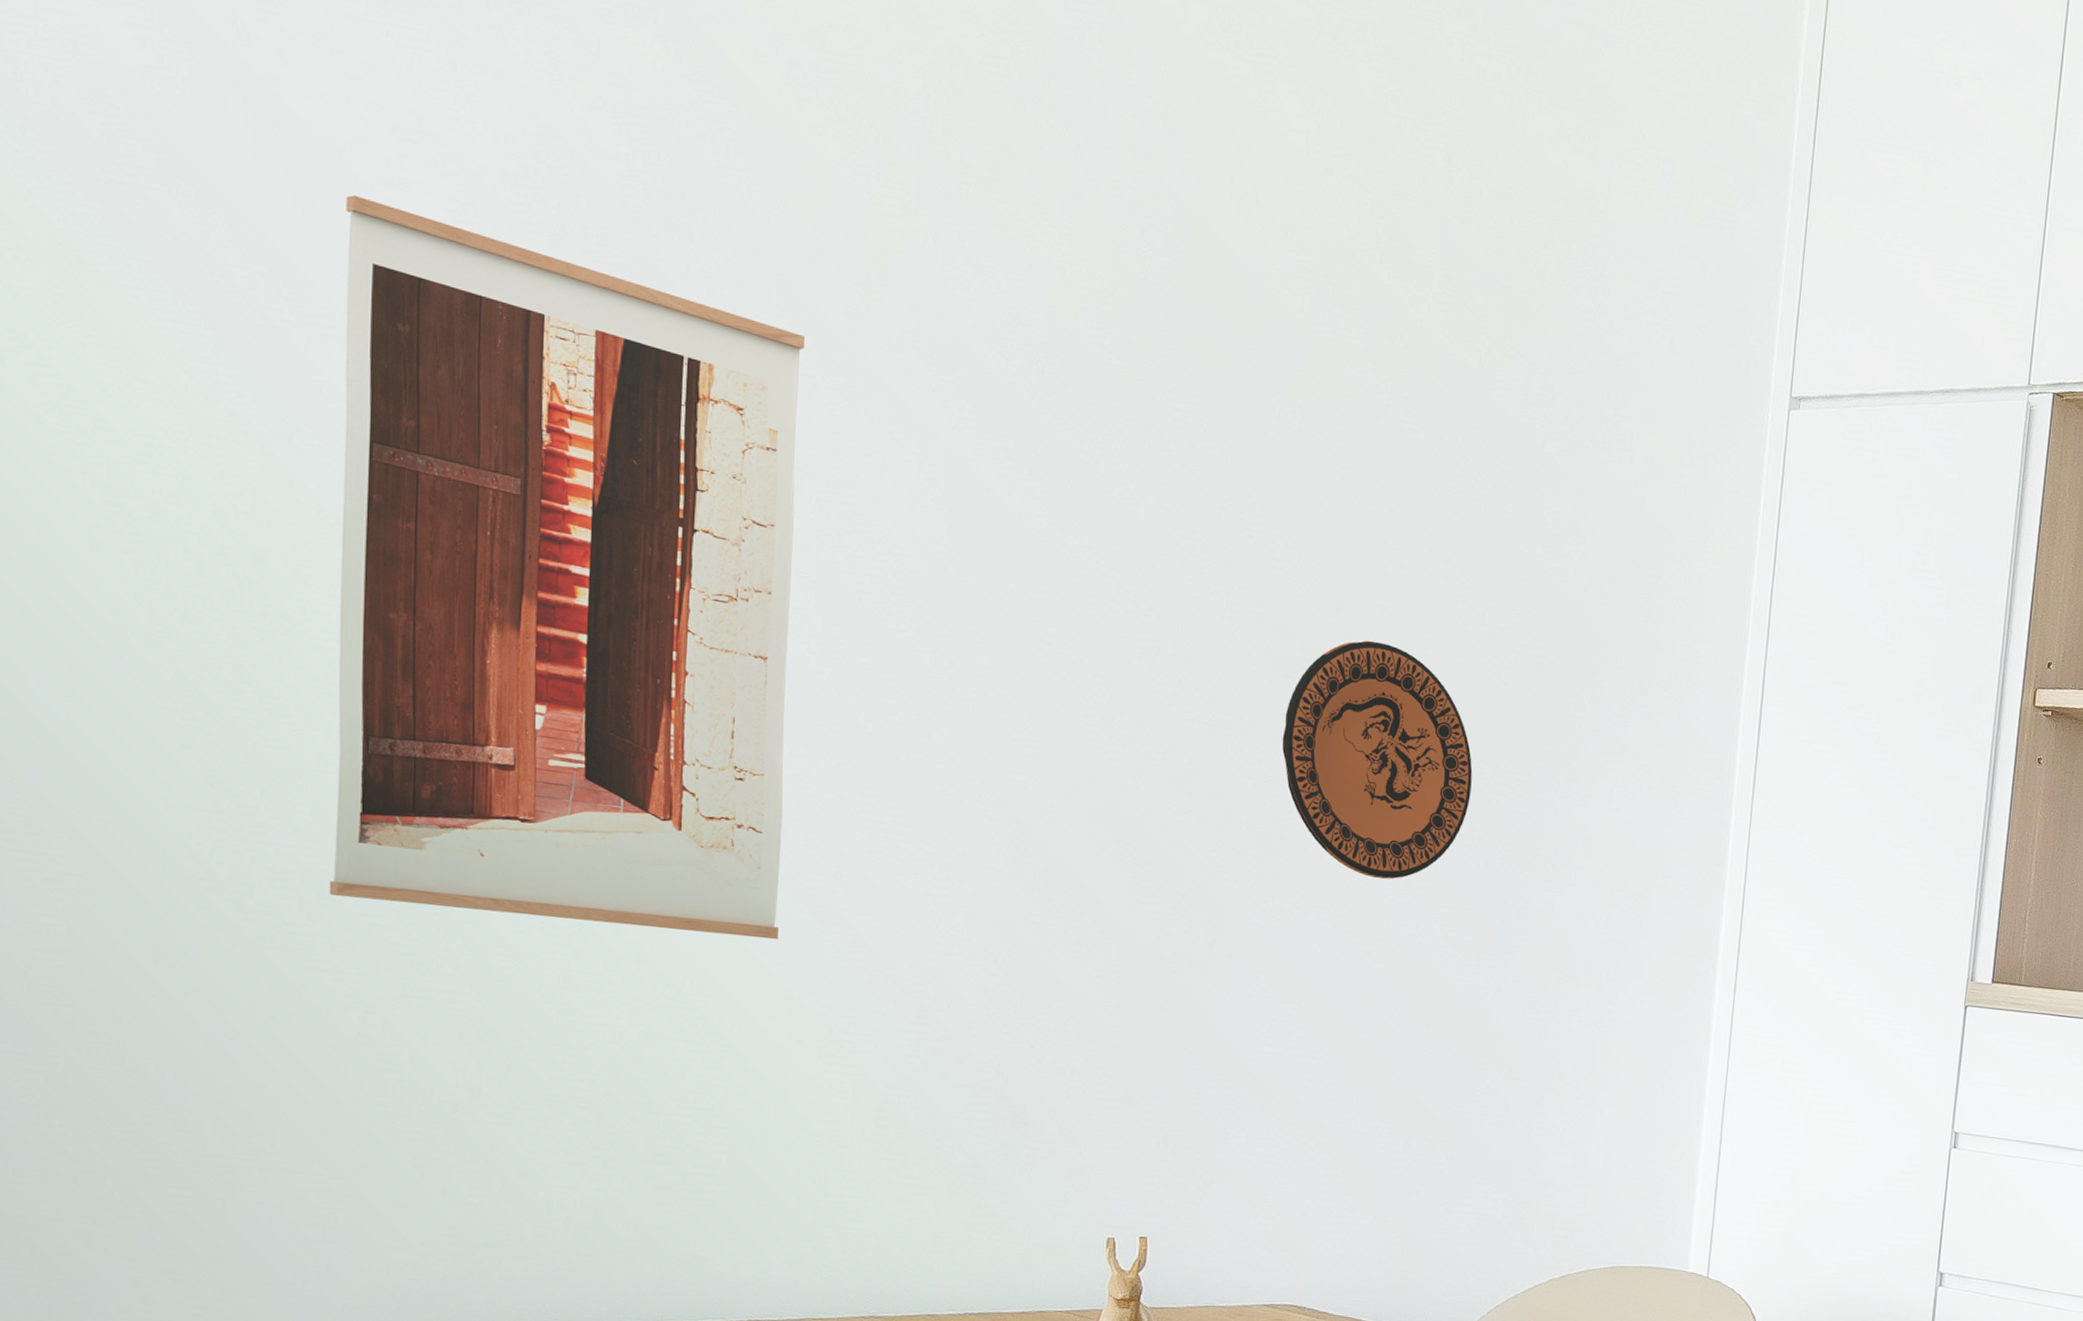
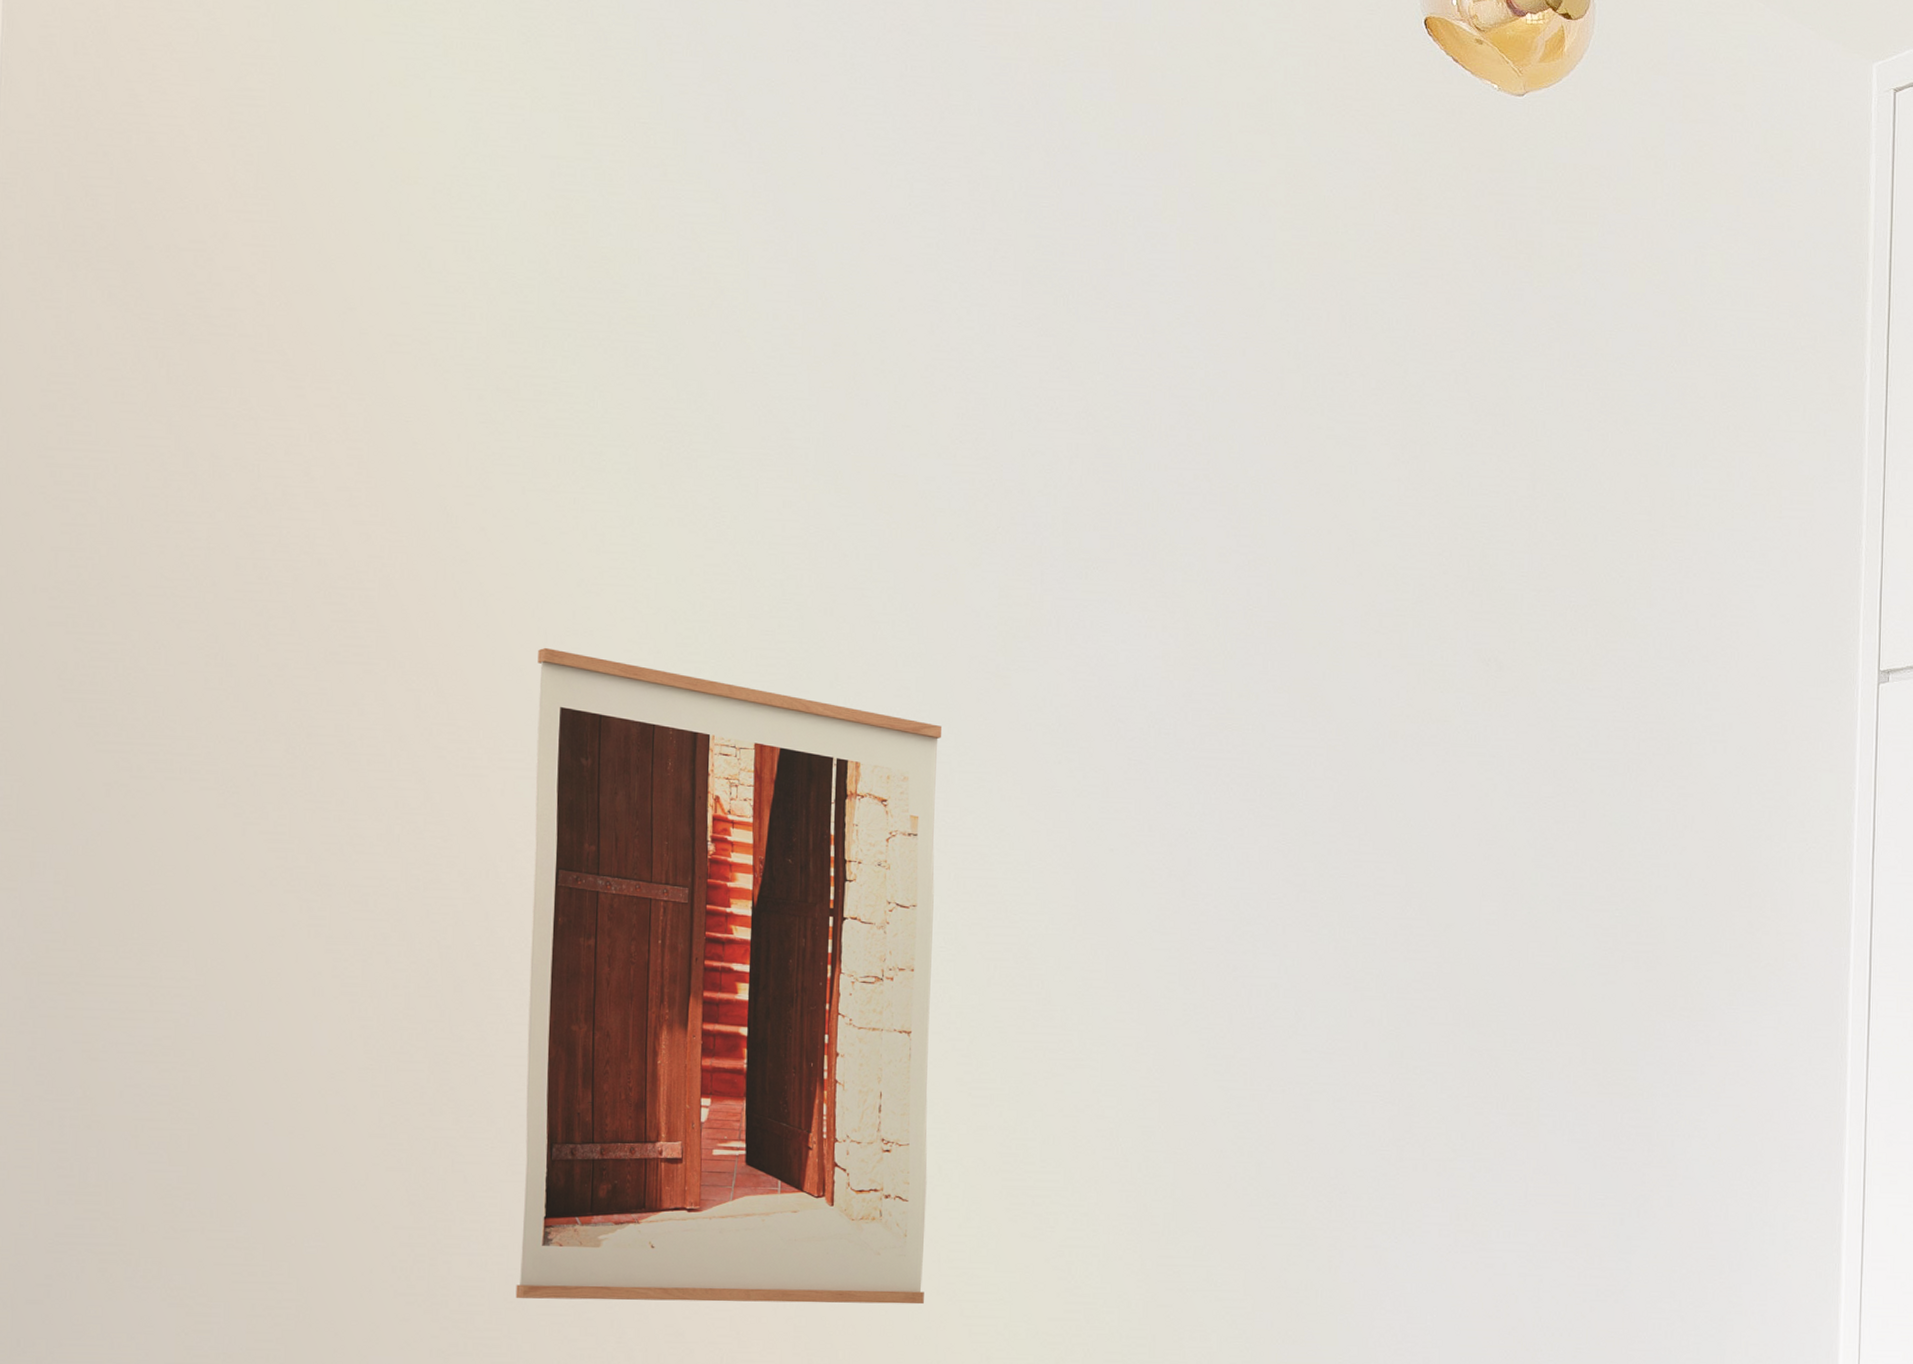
decorative plate: present [1282,640,1473,880] -> none [1397,954,1585,1190]

